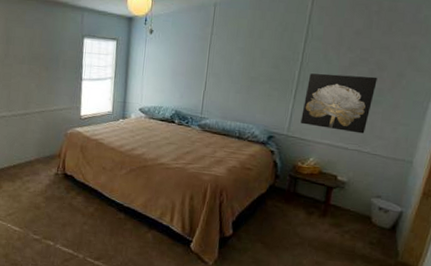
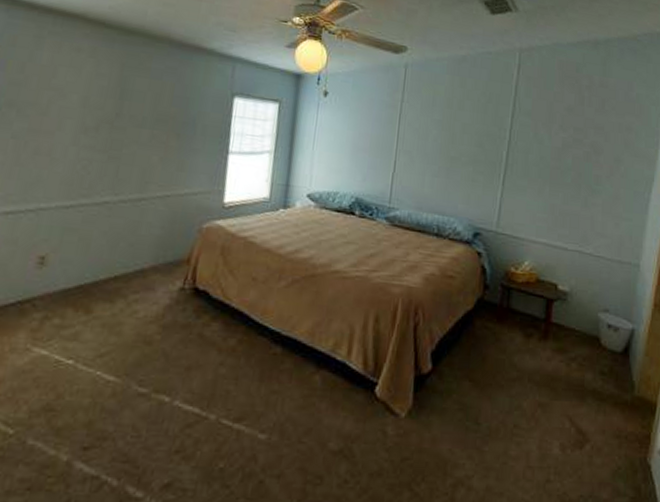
wall art: present [301,73,378,134] -> none [511,155,594,230]

